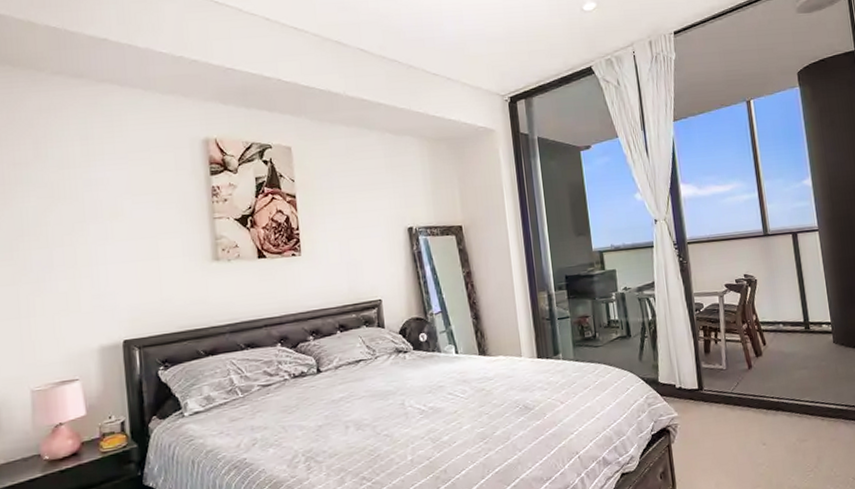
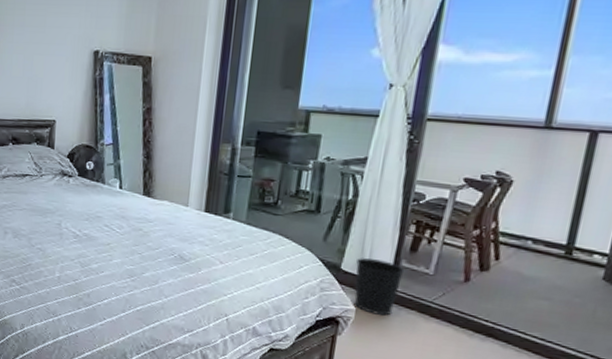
wastebasket: none [669,366,707,416] -> present [354,258,405,316]

